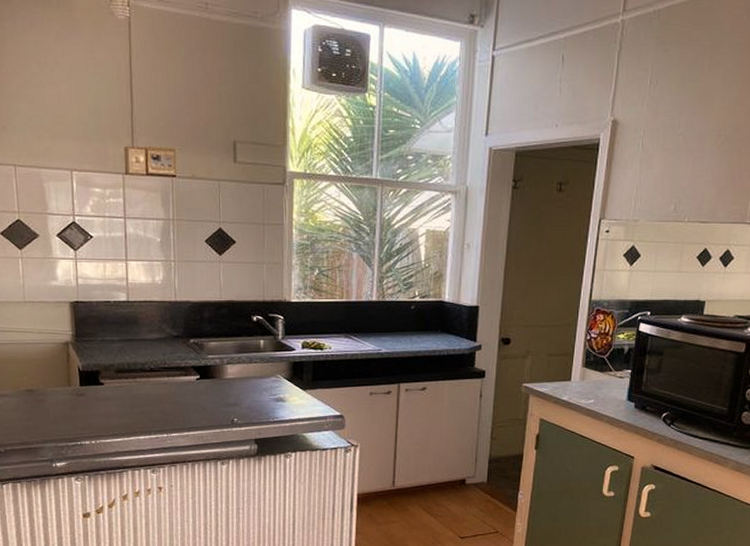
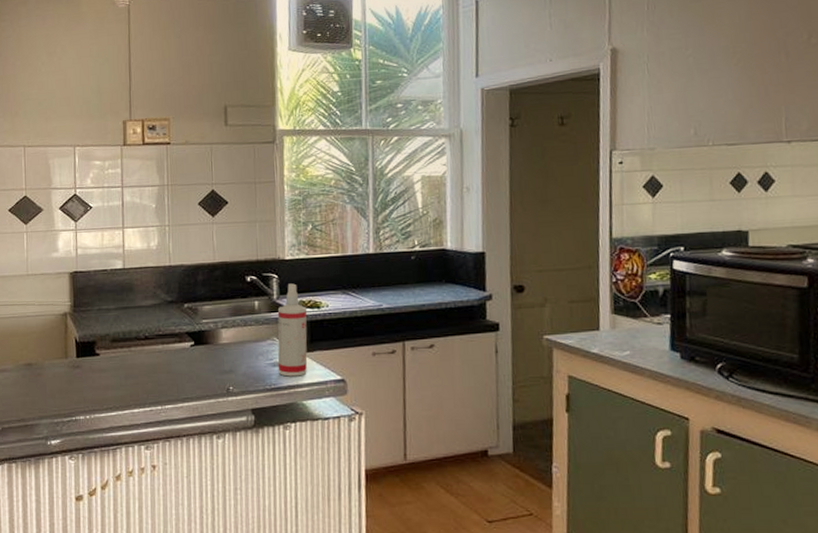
spray bottle: none [281,325,311,411] -> present [277,283,308,377]

